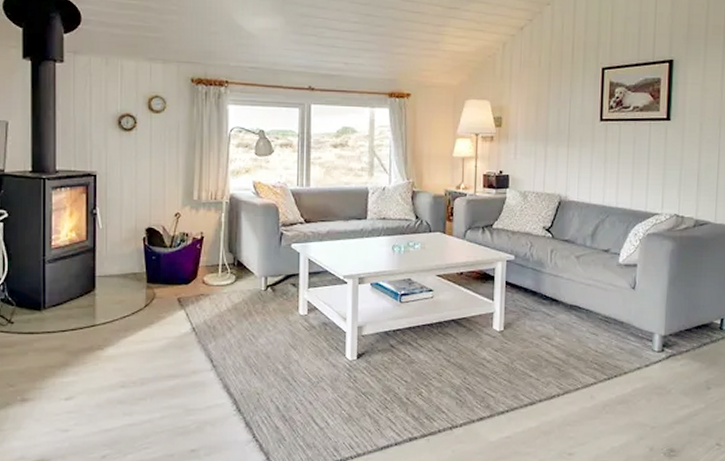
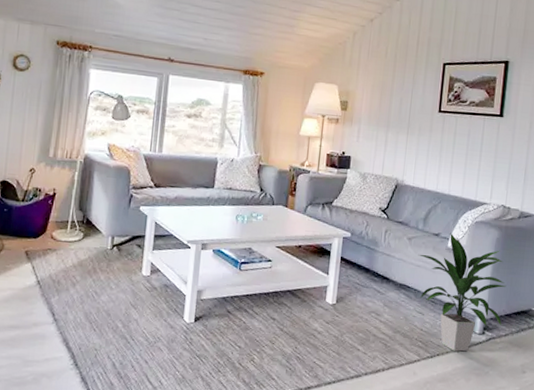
indoor plant: none [587,247,685,371] -> present [418,232,507,352]

